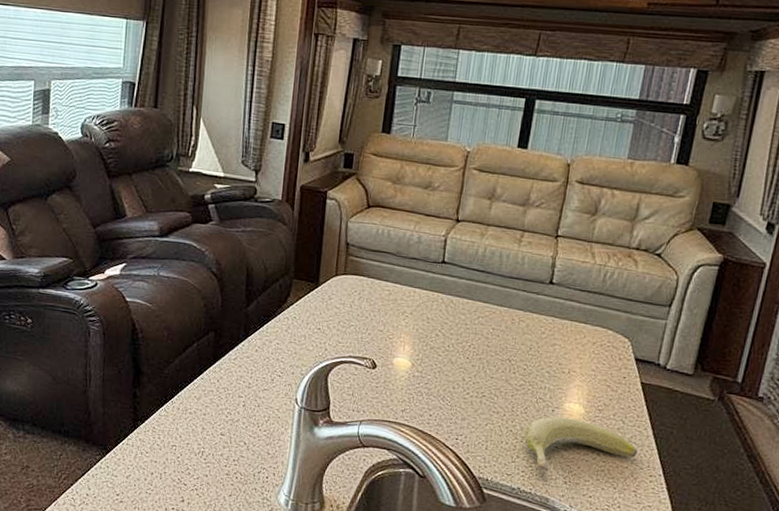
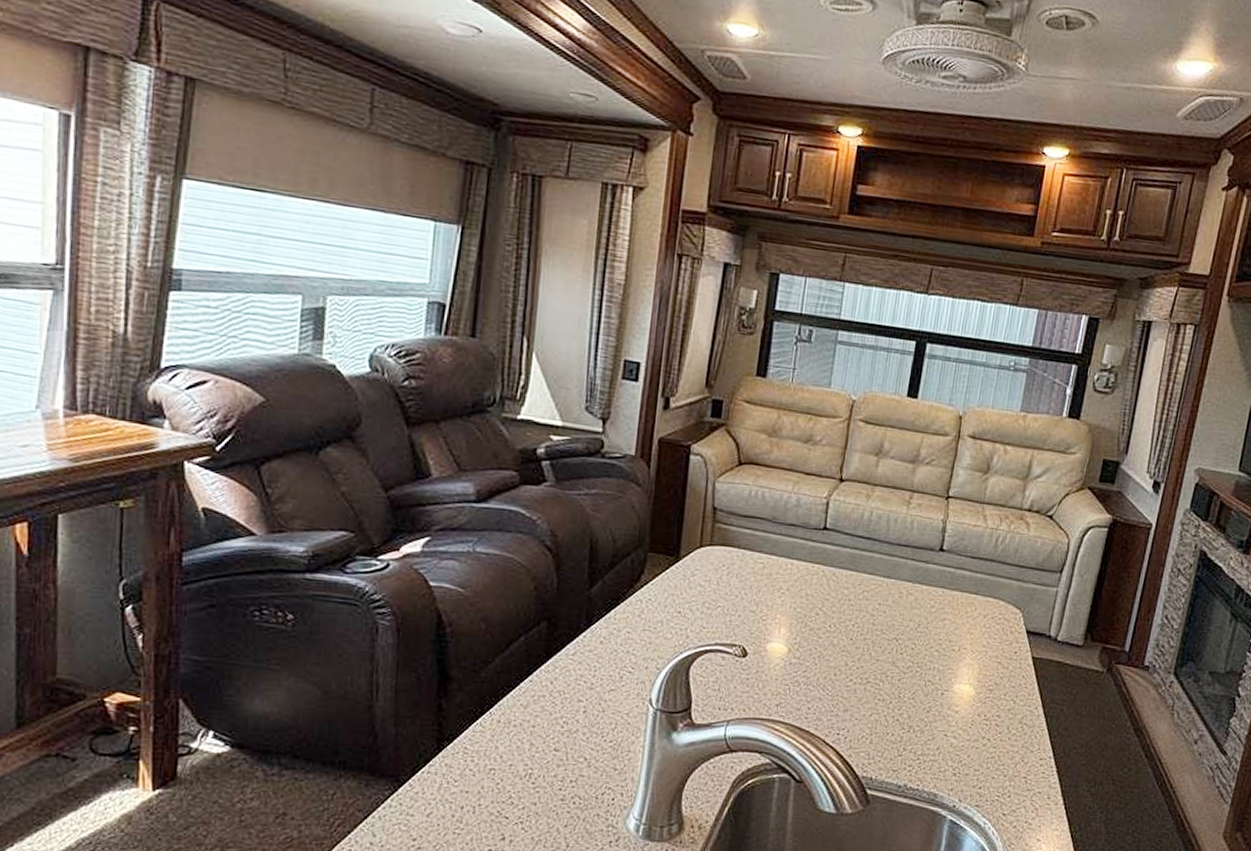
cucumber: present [524,416,638,472] -> none [911,700,1029,764]

